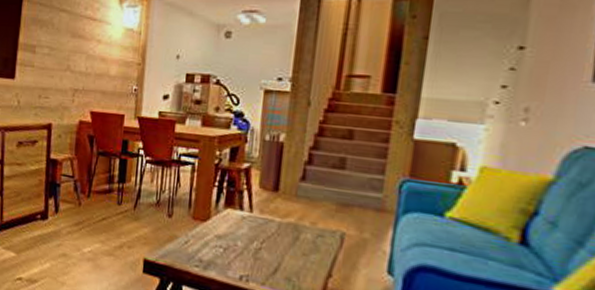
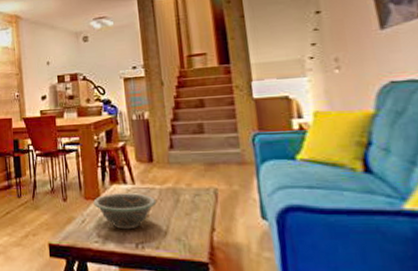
decorative bowl: none [201,217,273,260] -> present [93,193,157,230]

